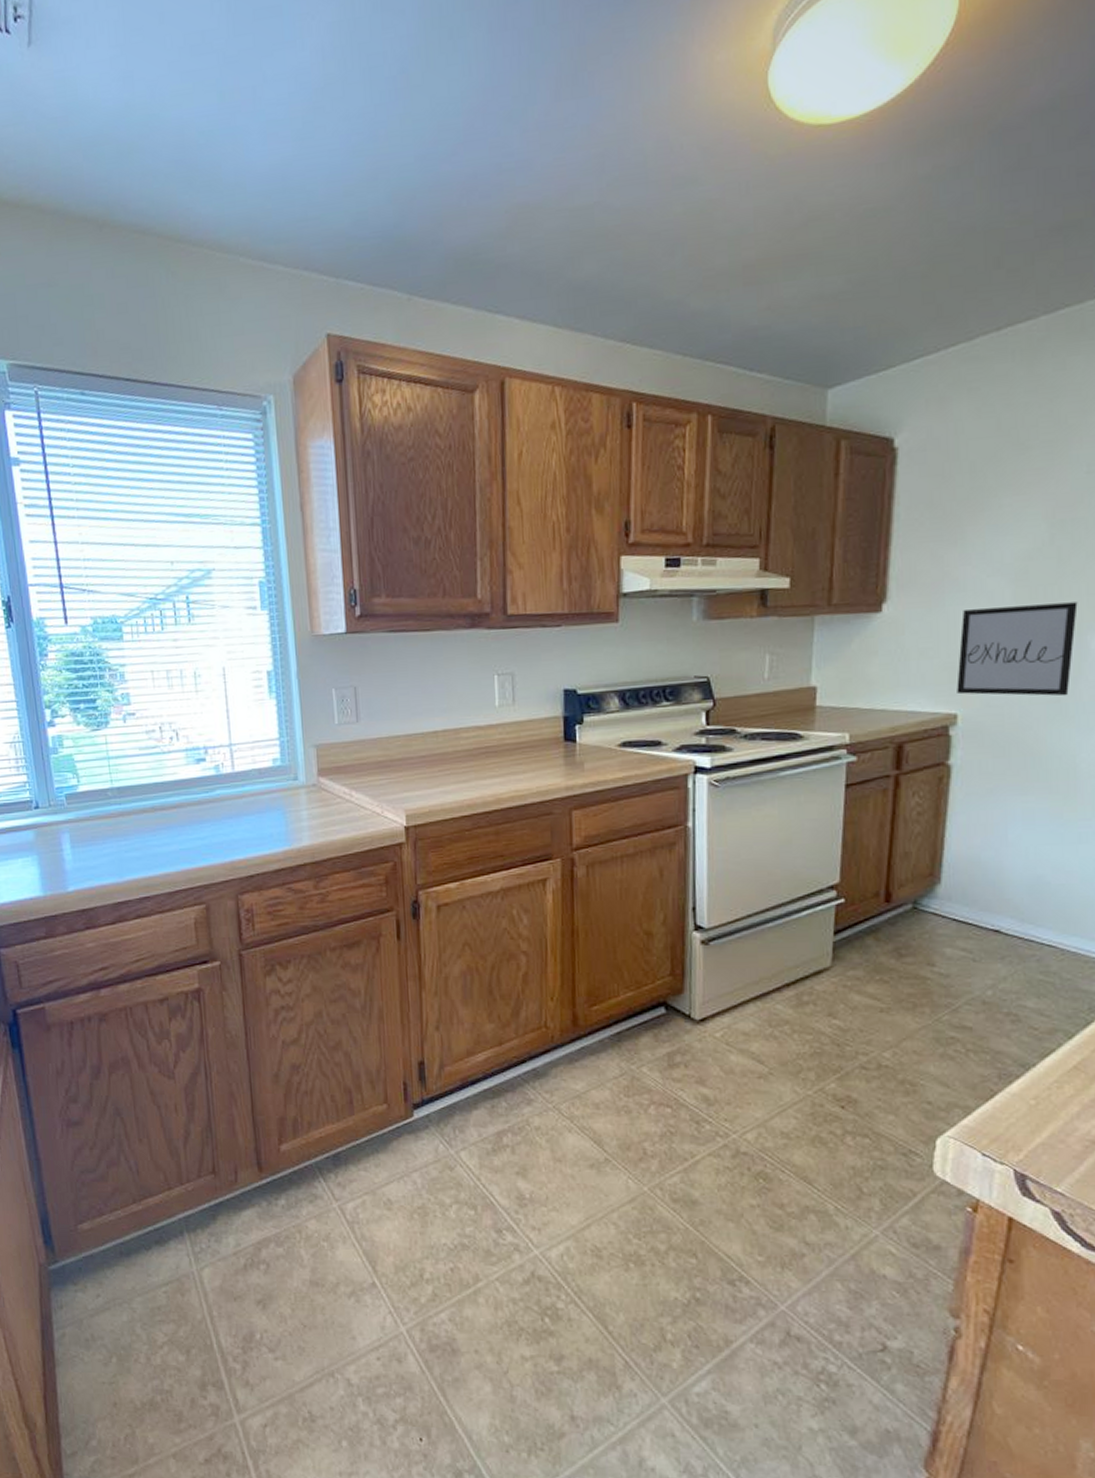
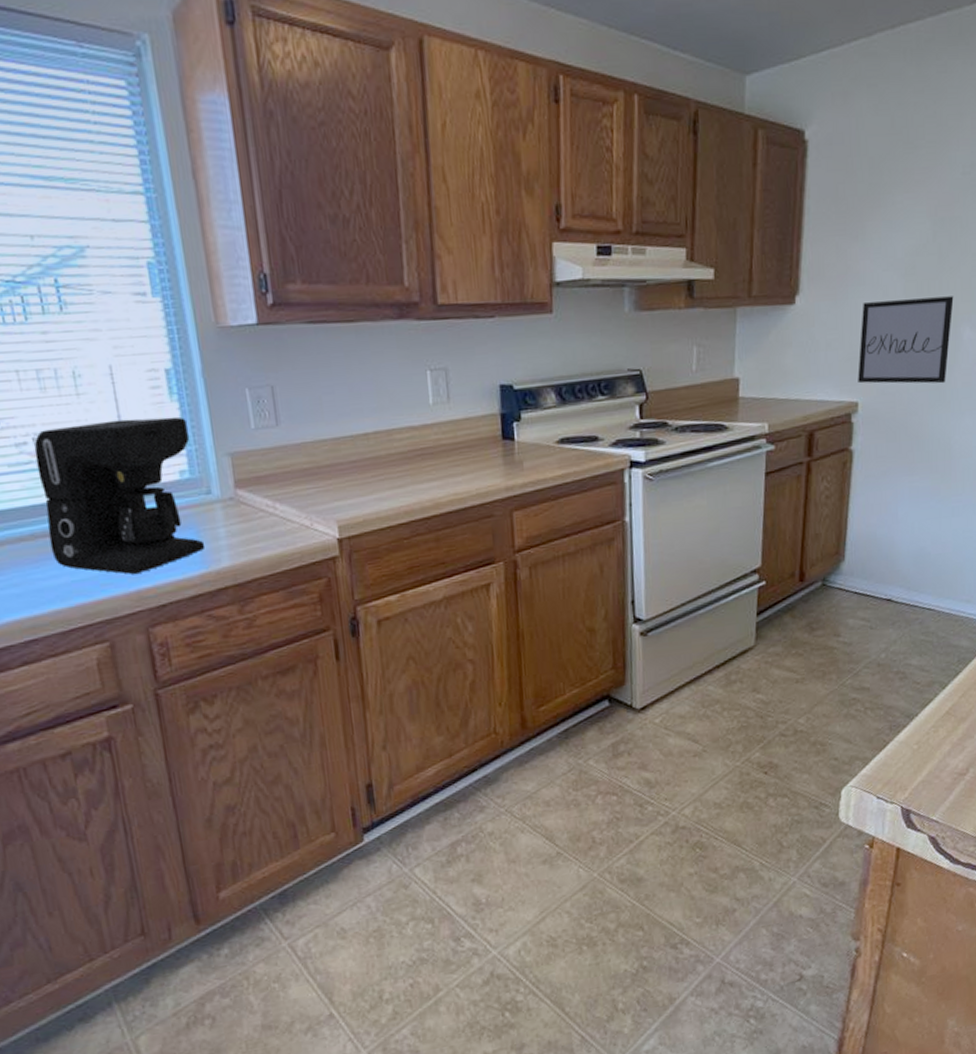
coffee maker: none [160,712,290,847] -> present [34,416,206,575]

